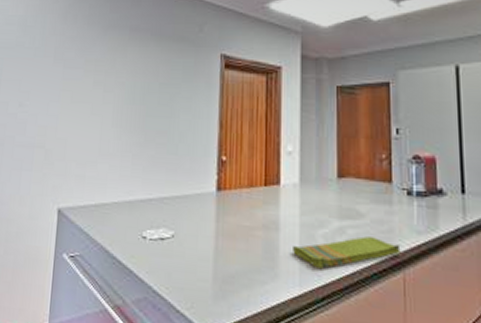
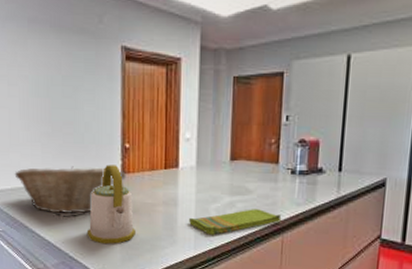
fruit basket: none [100,180,222,236] -> present [14,166,126,213]
kettle: none [174,179,231,277] -> present [86,165,135,245]

